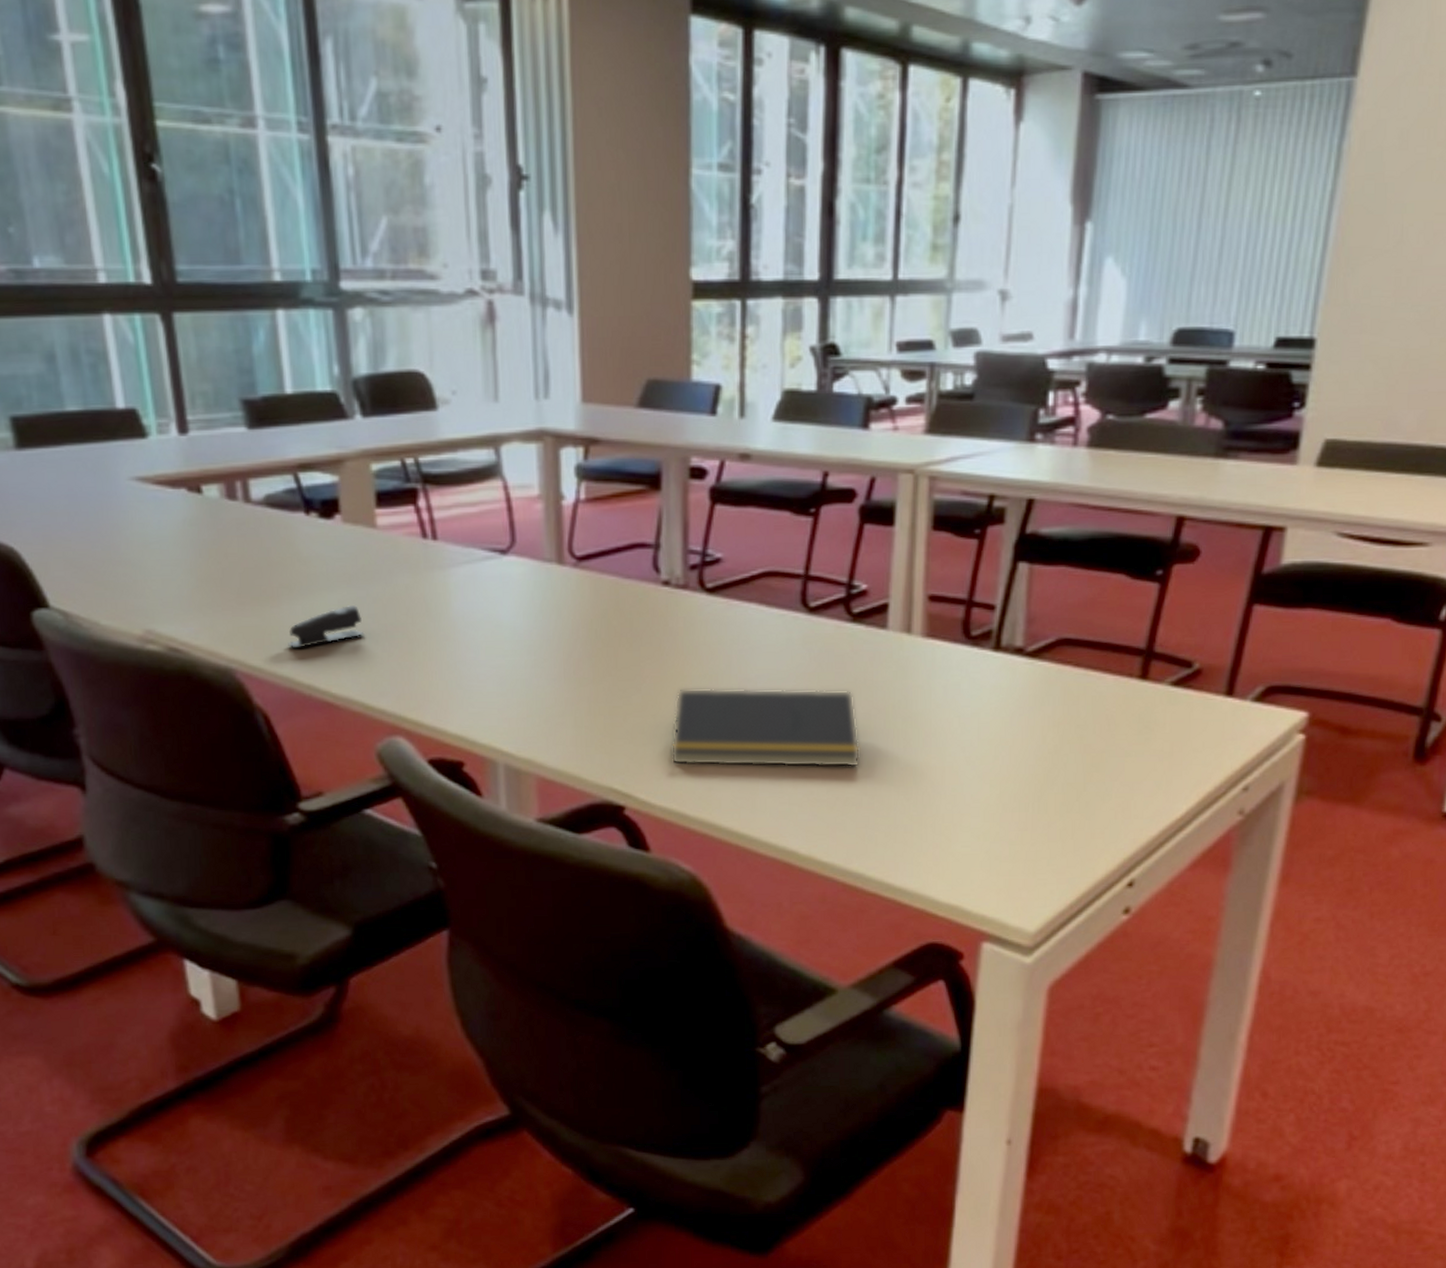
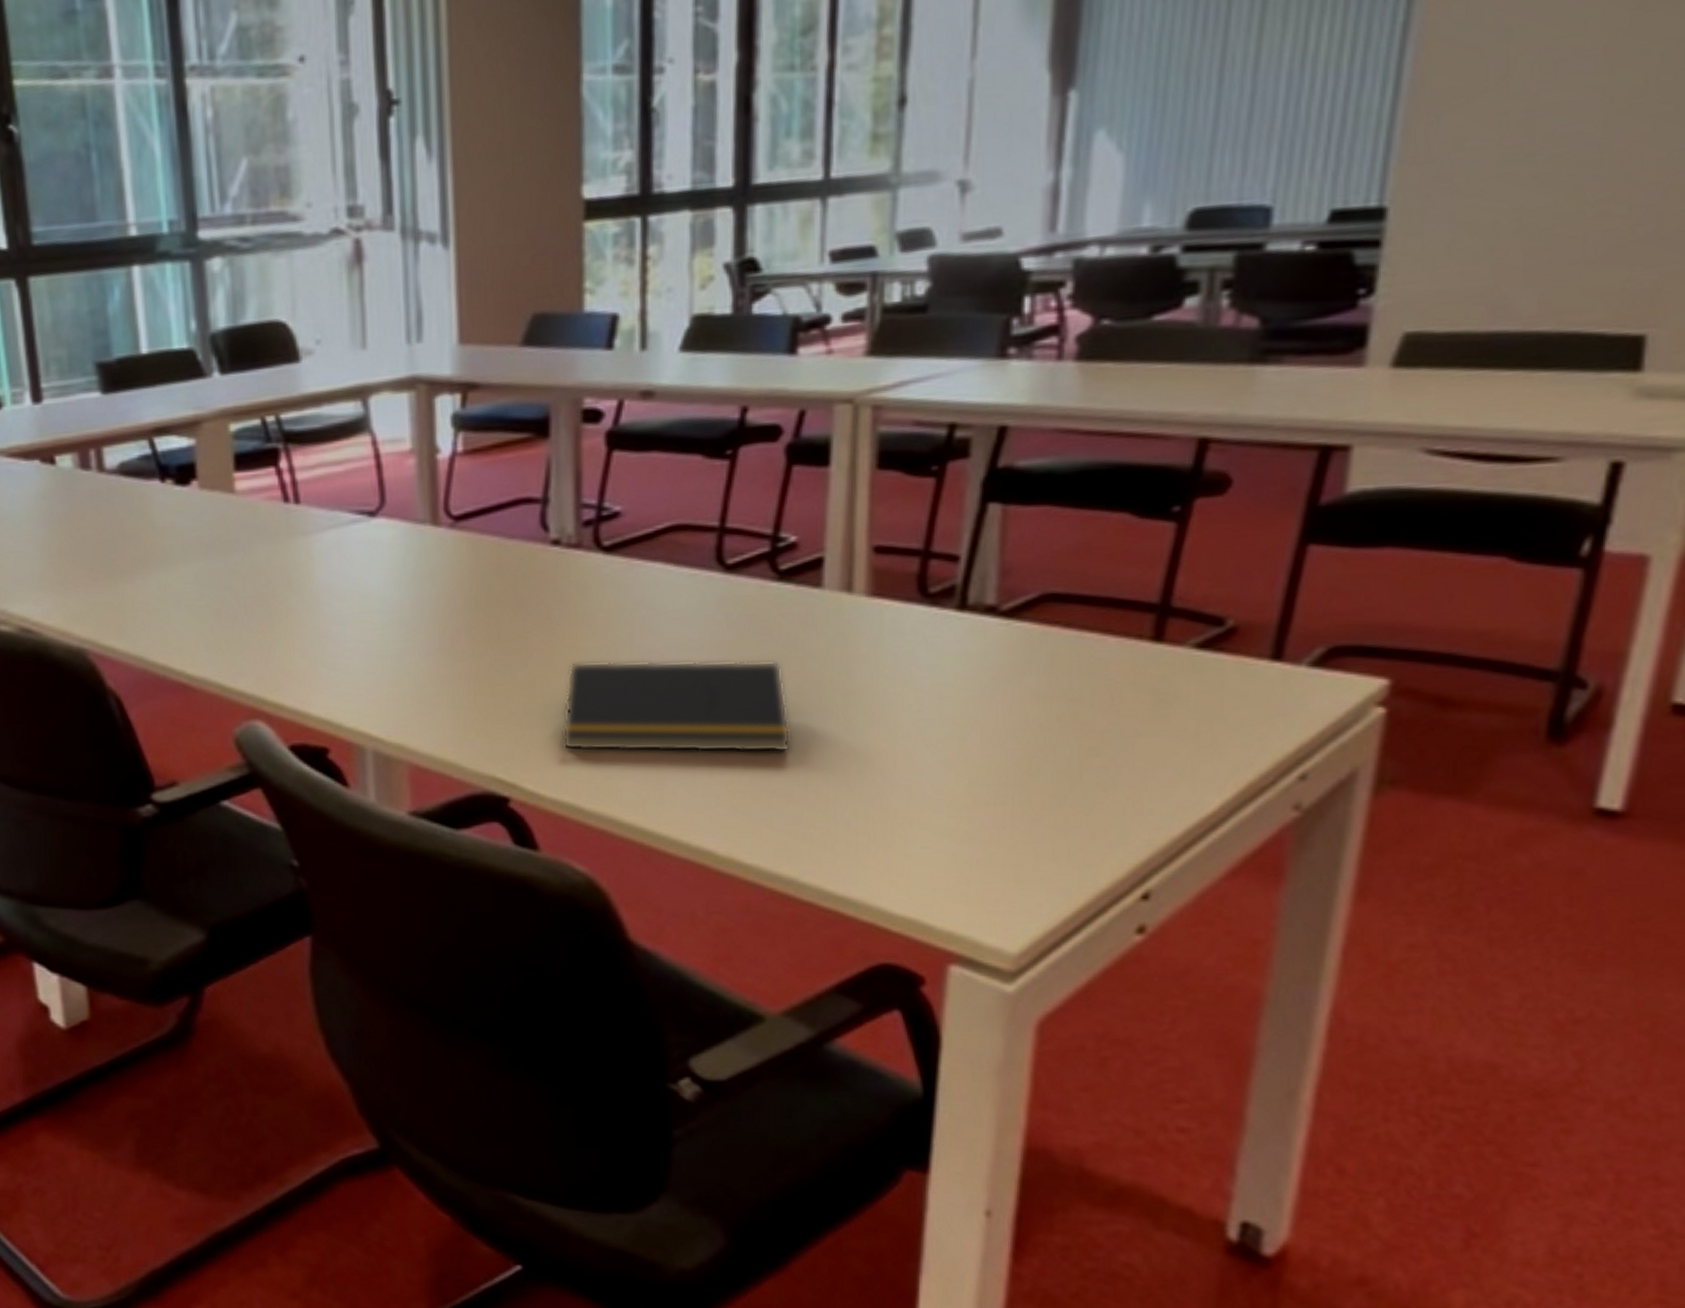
stapler: present [288,605,365,648] -> none [142,578,222,626]

